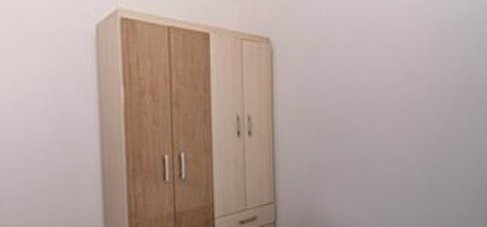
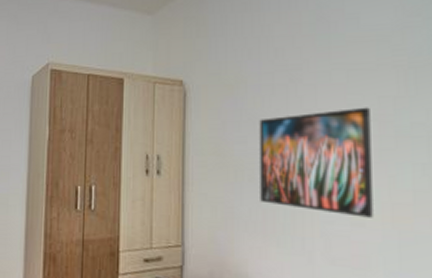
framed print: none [336,67,414,158] -> present [259,107,373,218]

